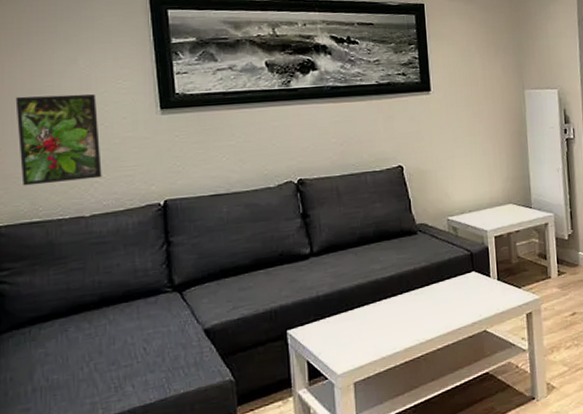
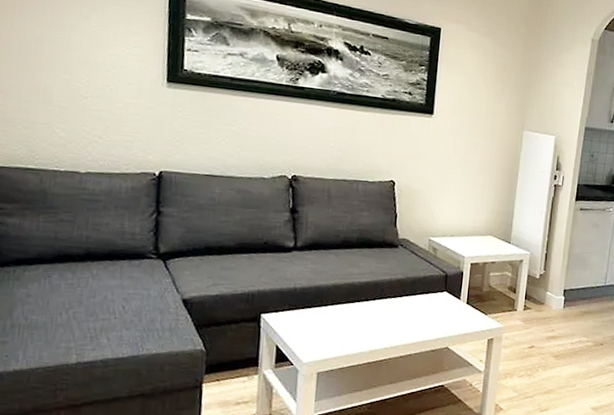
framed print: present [15,94,102,186] -> none [21,42,105,138]

